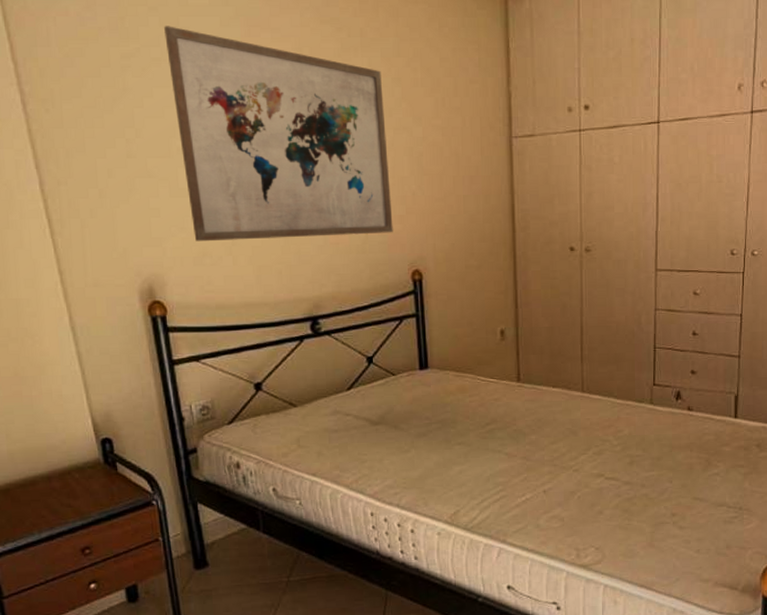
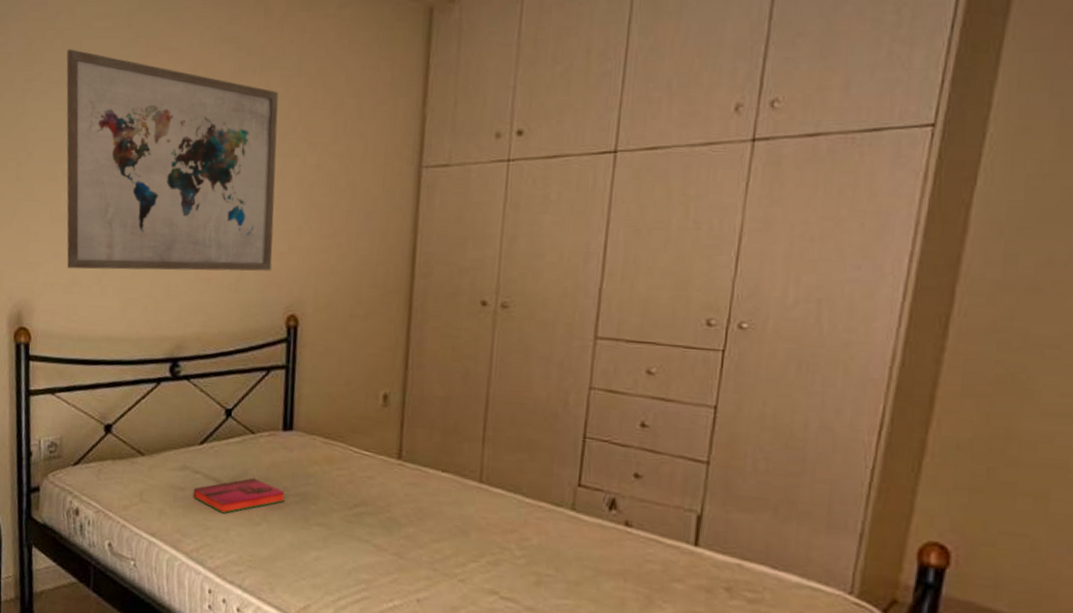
hardback book: none [346,413,429,447] -> present [193,478,285,514]

